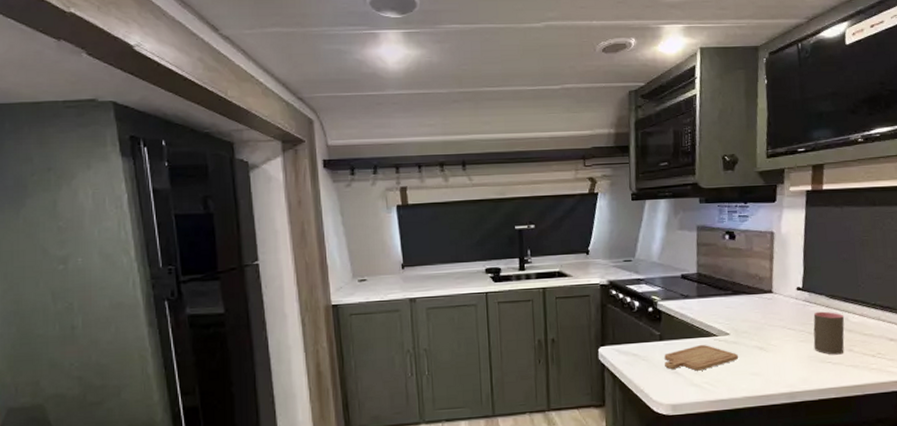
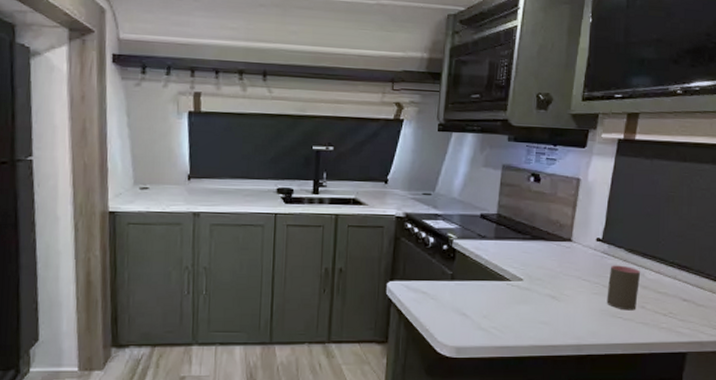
chopping board: present [664,344,739,371] -> none [454,287,530,315]

